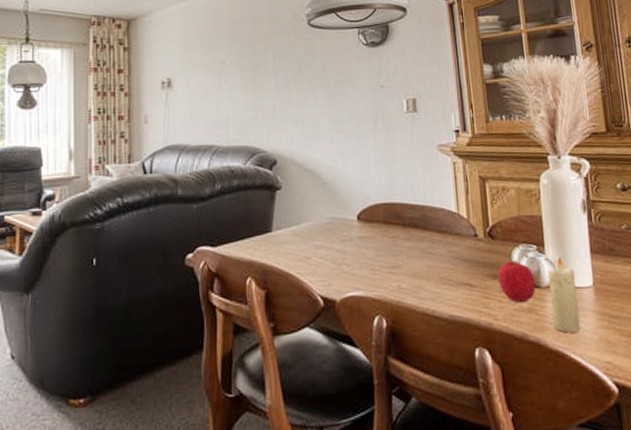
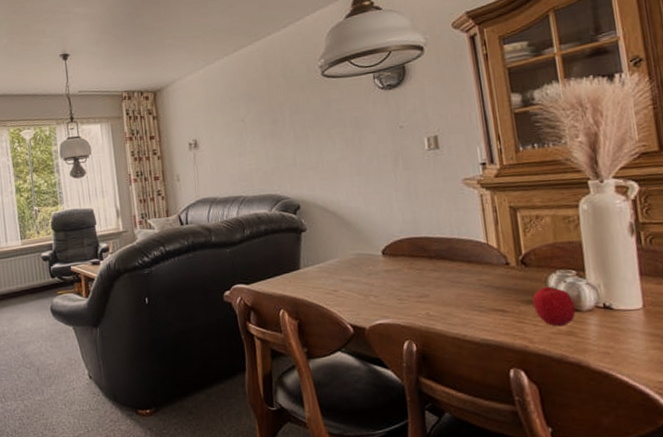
candle: present [547,256,580,333] -> none [589,280,628,354]

